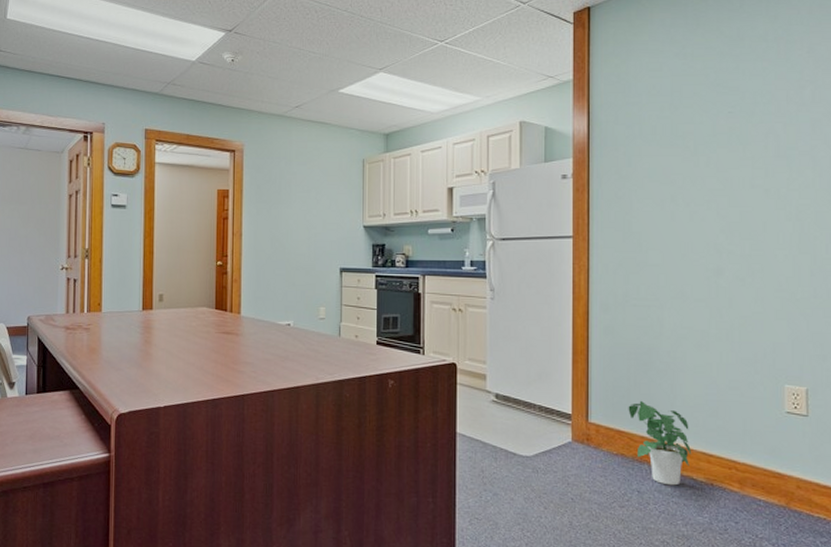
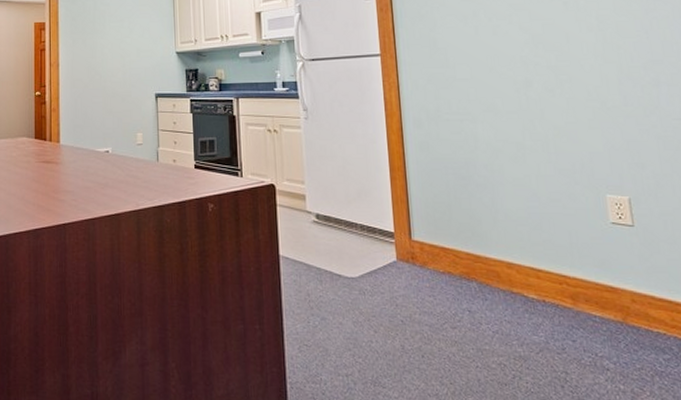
potted plant: present [628,400,692,486] -> none [450,215,520,304]

